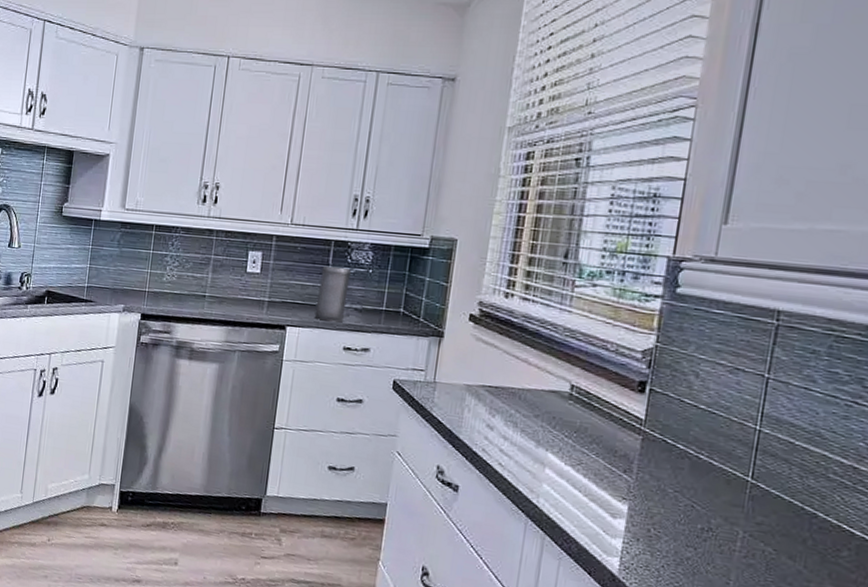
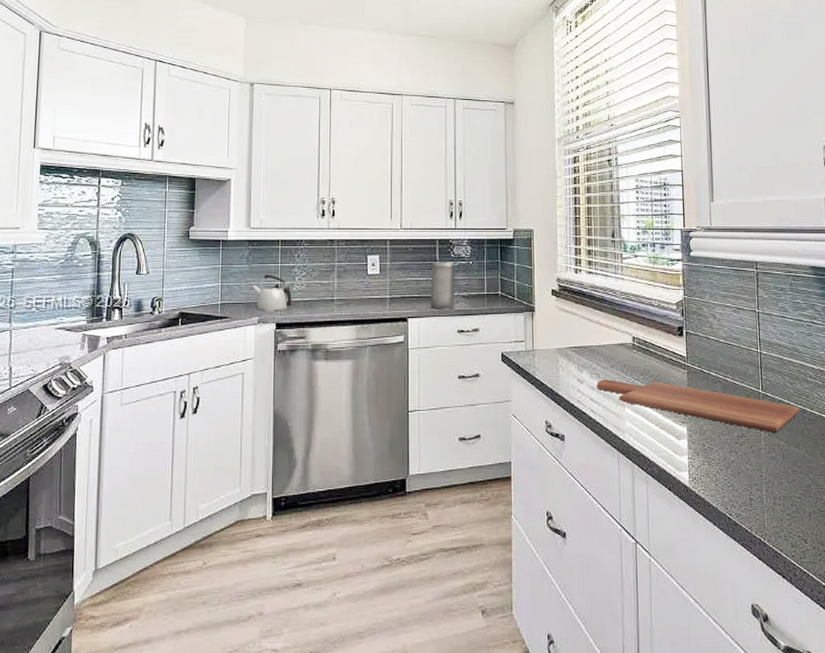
kettle: none [120,260,161,302] -> present [252,274,292,312]
cutting board: none [511,429,808,535] -> present [597,379,800,433]

